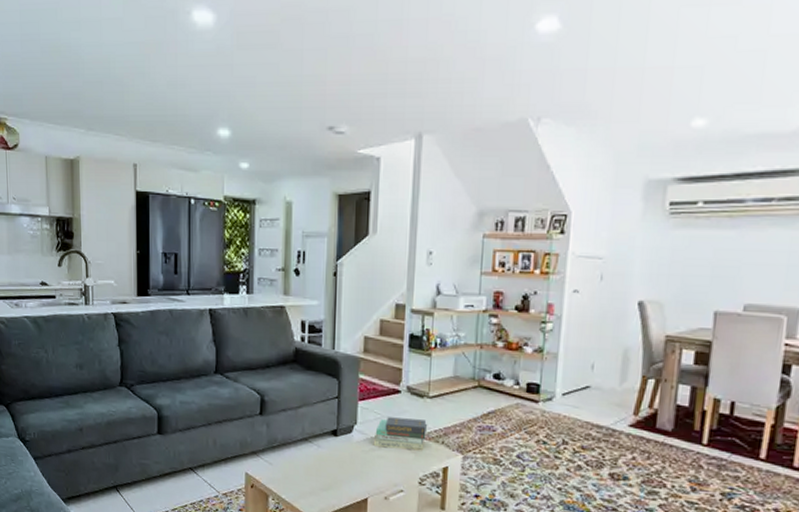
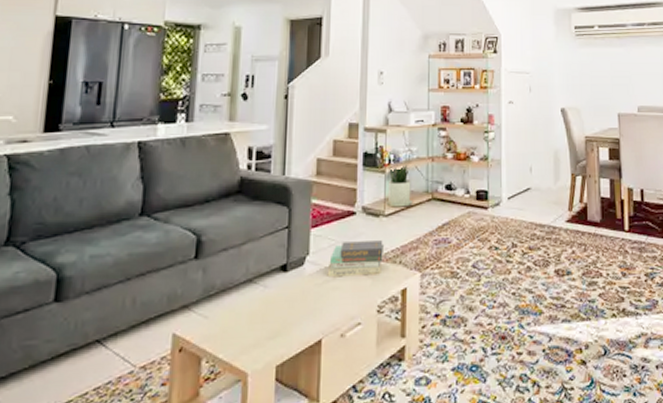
planter: none [430,350,458,392] -> present [386,165,412,208]

